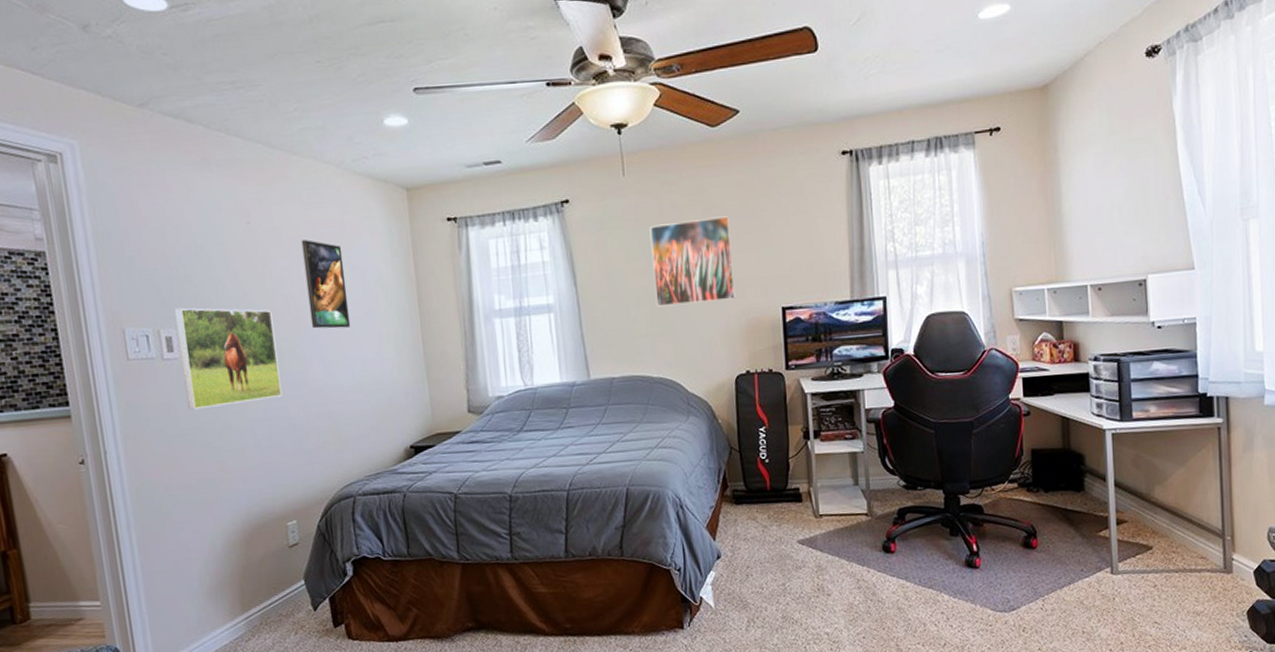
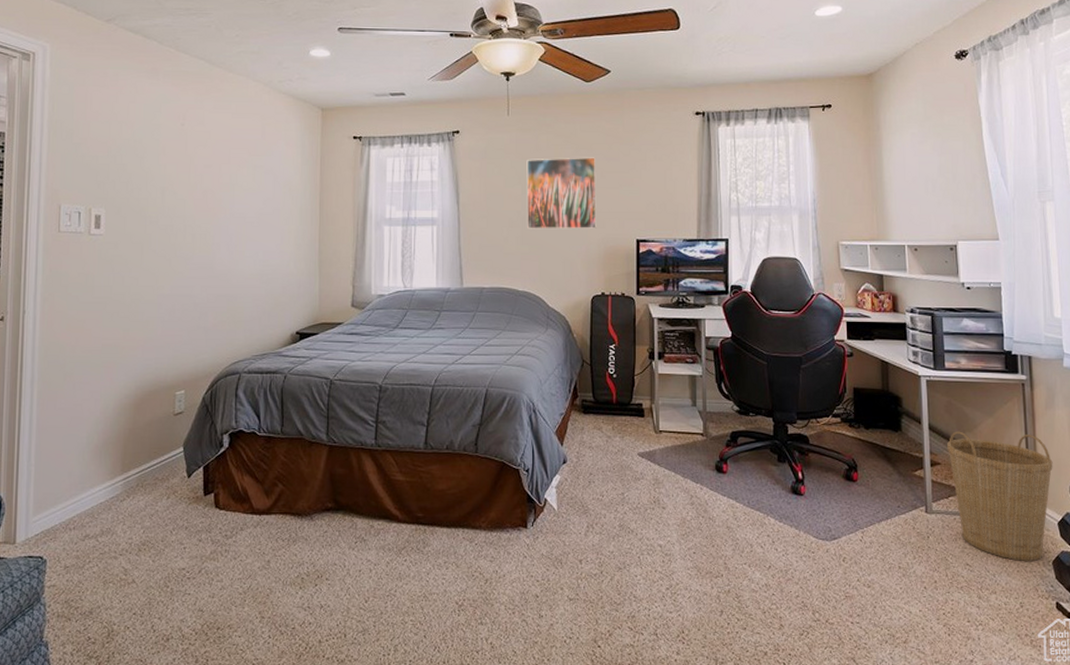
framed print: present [175,307,282,410] -> none [105,191,191,281]
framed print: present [301,240,351,329] -> none [224,143,260,222]
basket: none [1135,481,1250,614] -> present [947,431,1053,561]

